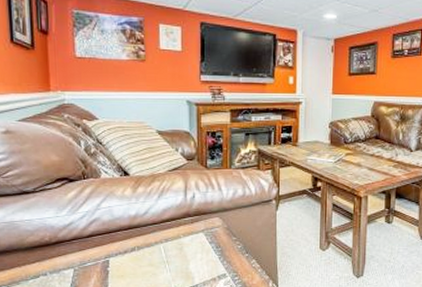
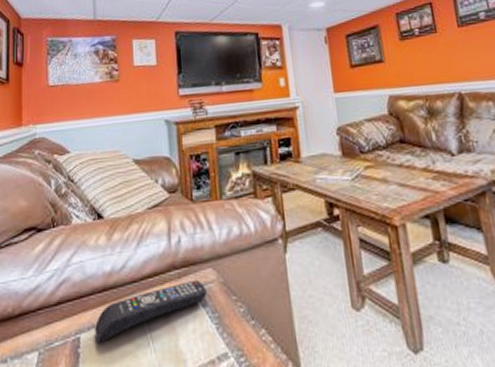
remote control: none [122,225,214,264] -> present [95,279,208,343]

